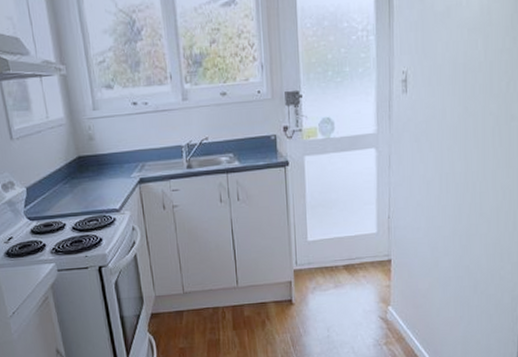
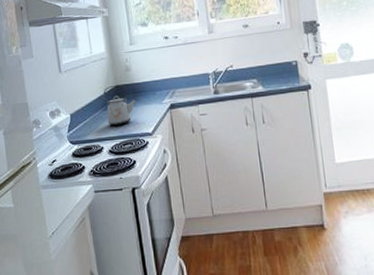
kettle: none [64,156,103,201] -> present [104,85,137,126]

